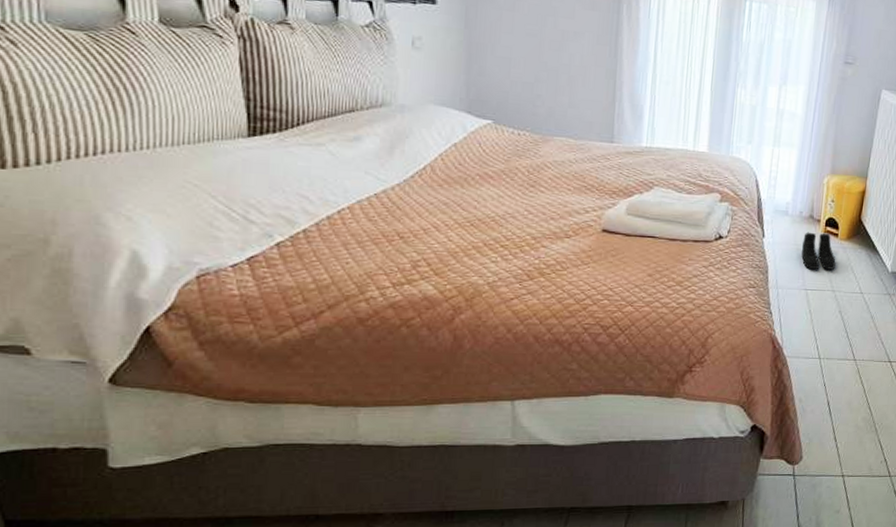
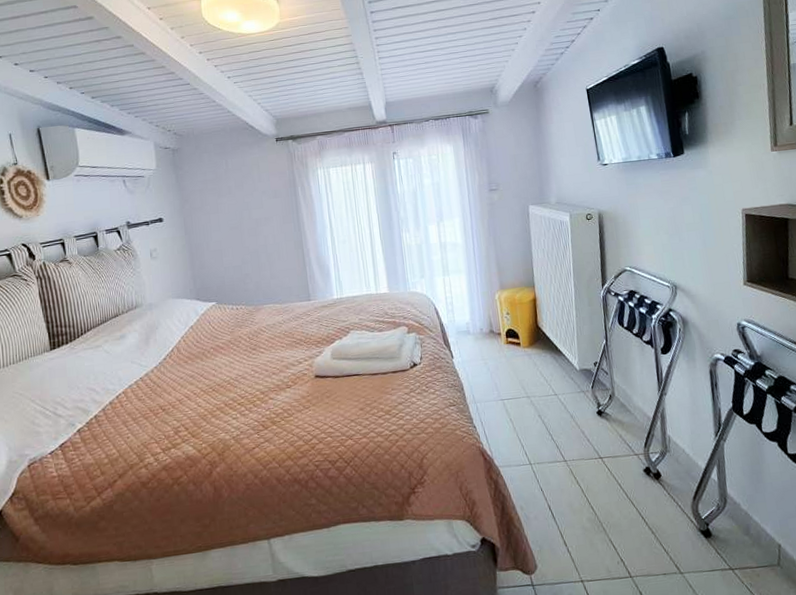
boots: present [801,232,836,270] -> none [488,343,525,381]

